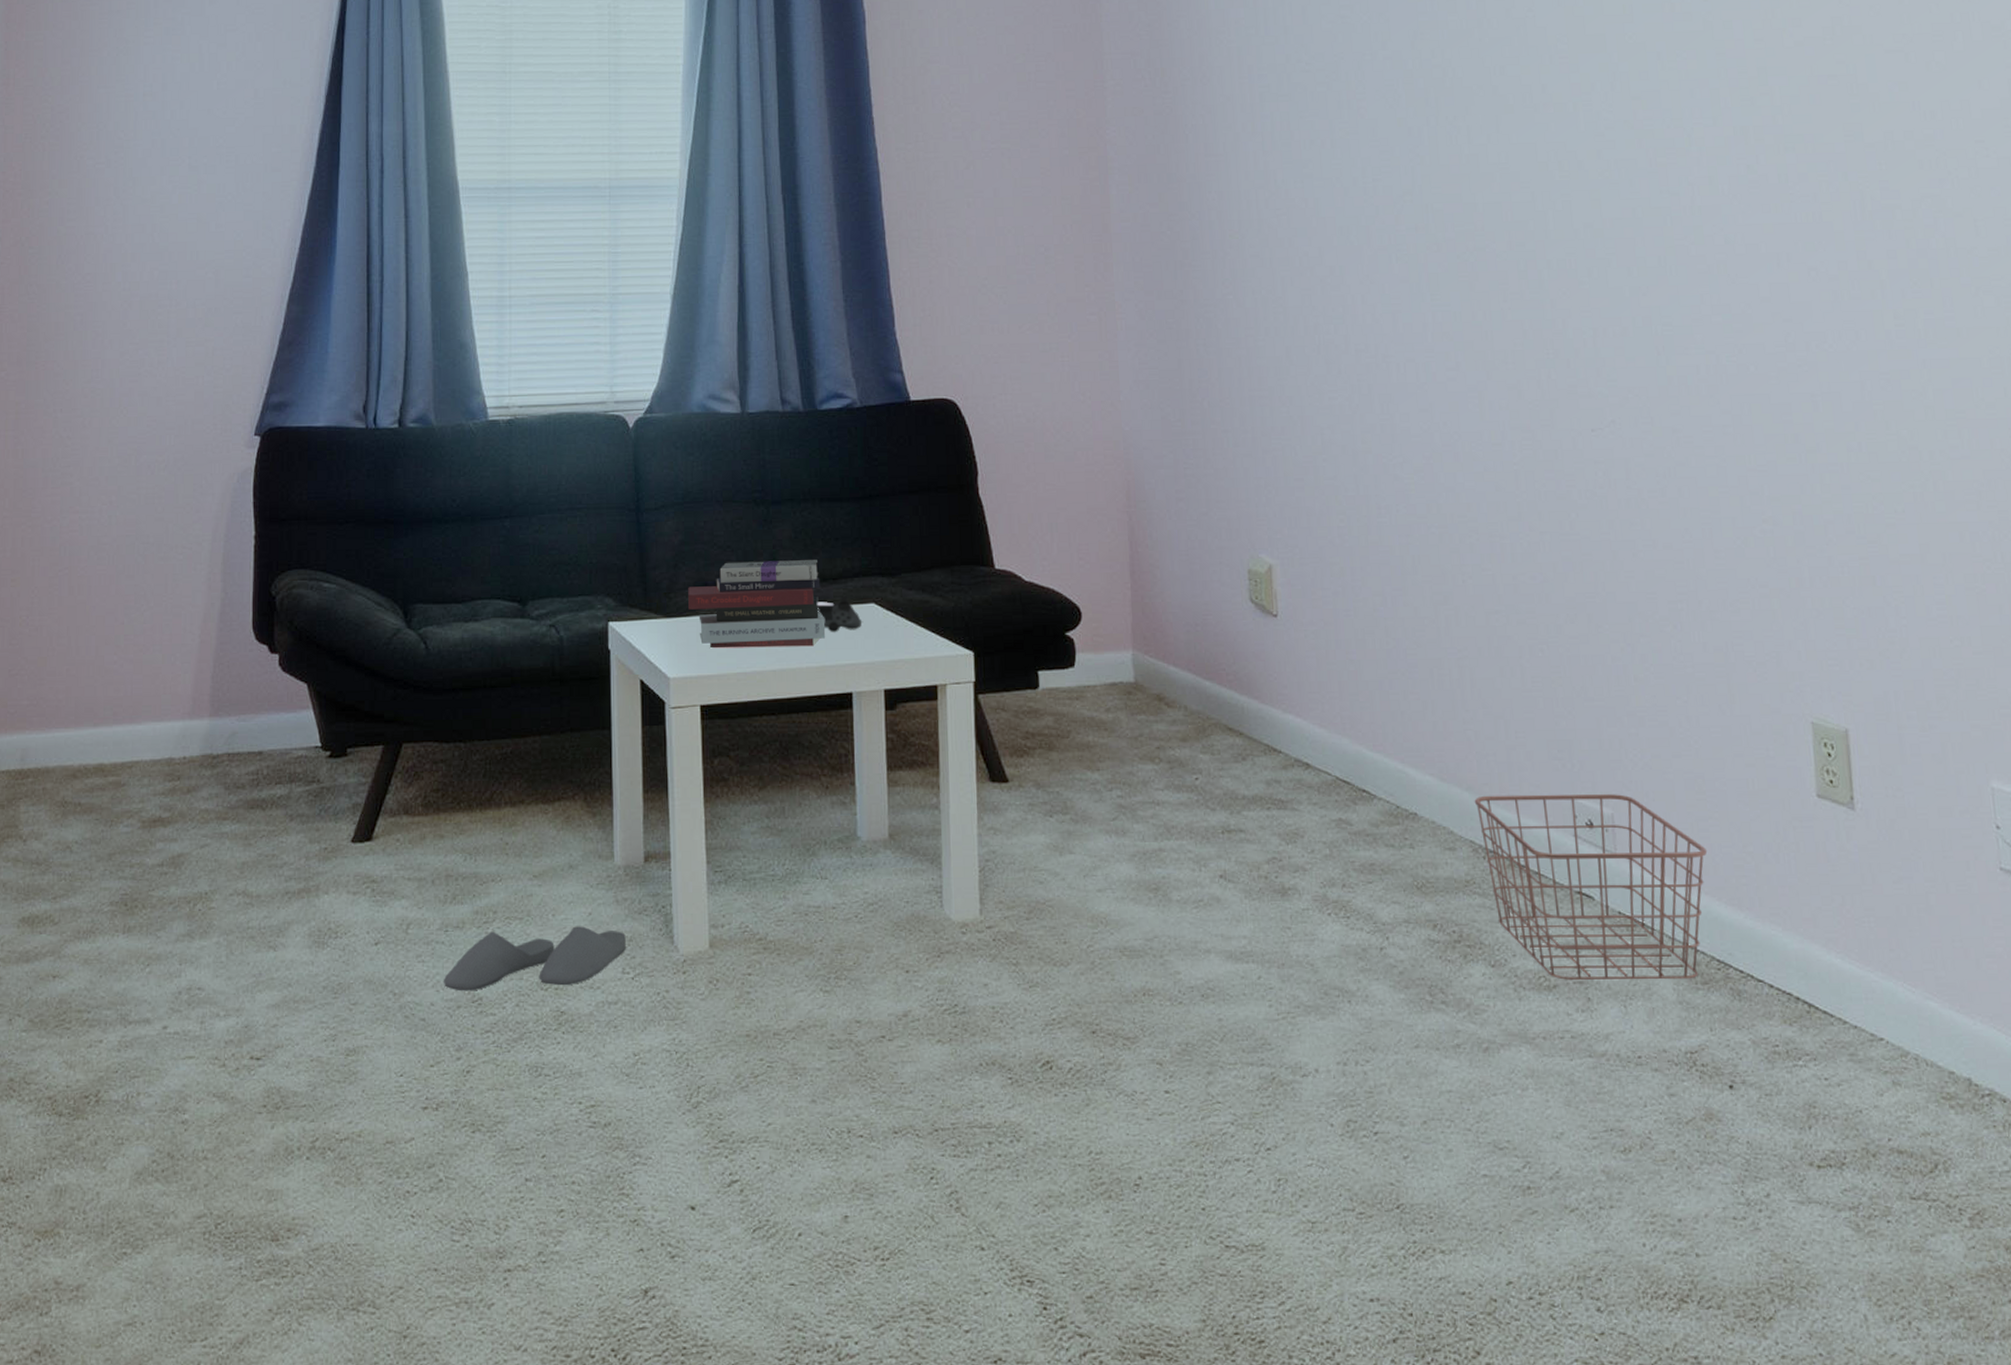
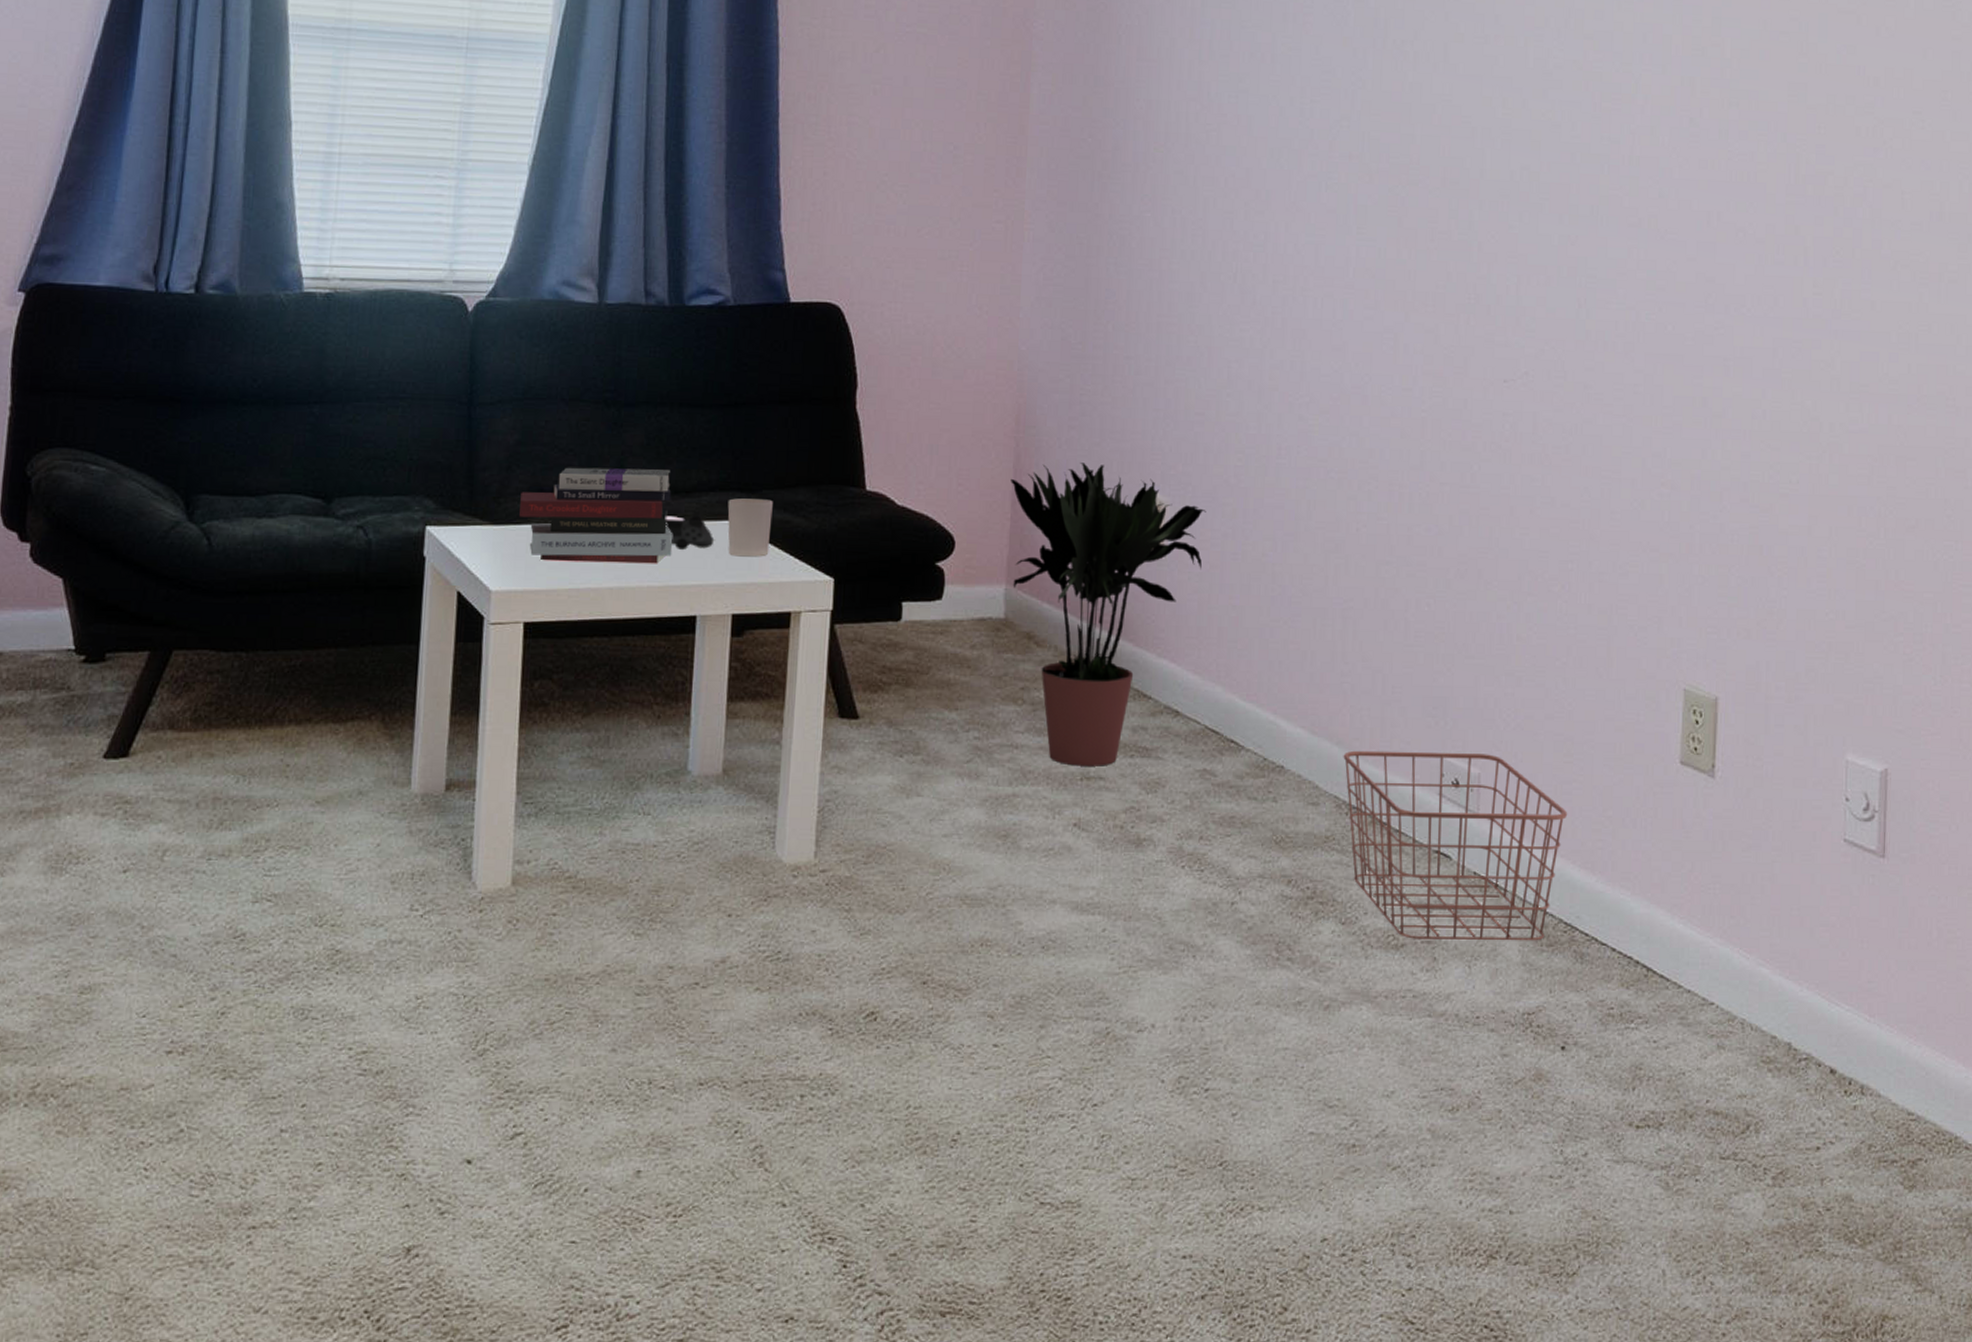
slippers: present [443,926,626,992] -> none [200,858,417,926]
mug: none [871,582,913,636] -> present [727,498,773,557]
potted plant: none [1127,532,1316,820] -> present [1011,463,1206,766]

